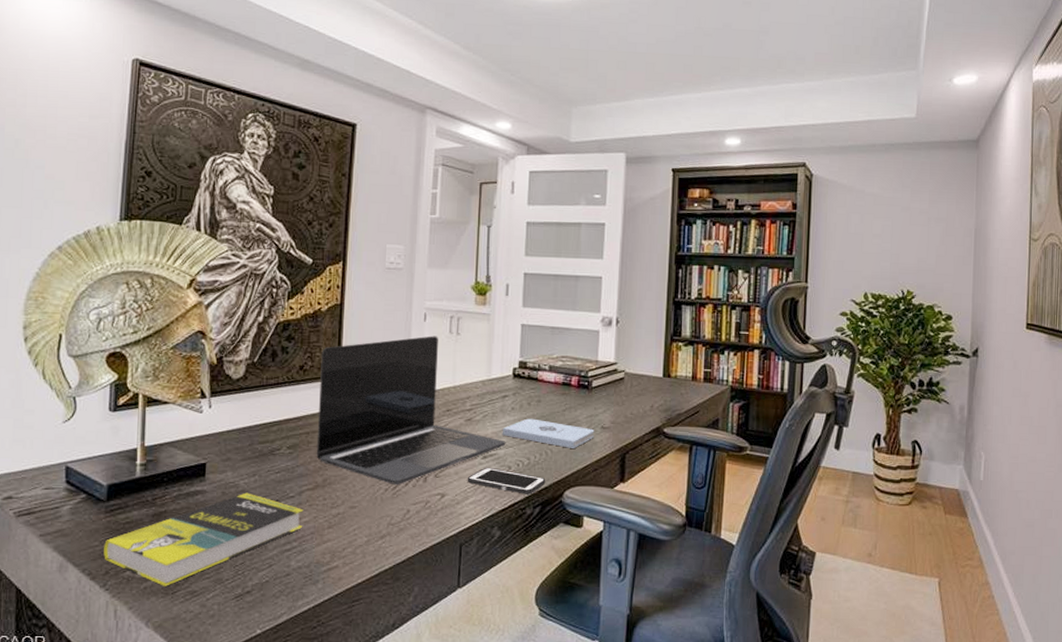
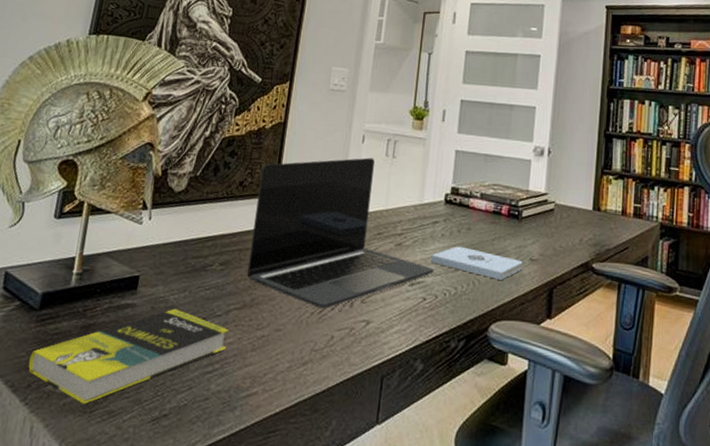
cell phone: present [467,467,546,494] -> none [393,295,472,326]

